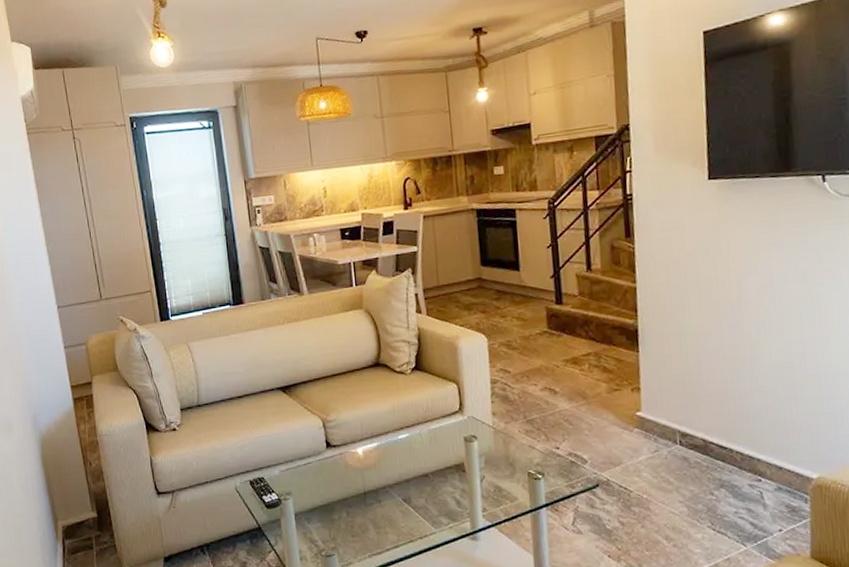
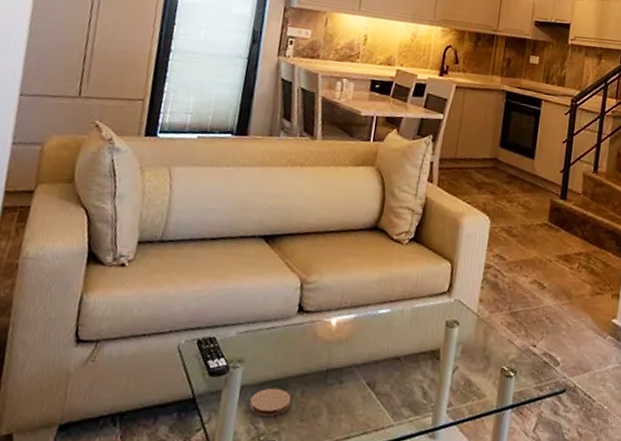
coaster: none [305,512,340,537] -> present [249,387,292,418]

